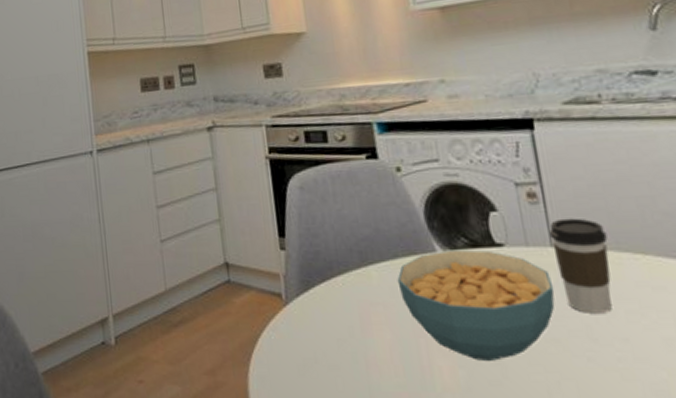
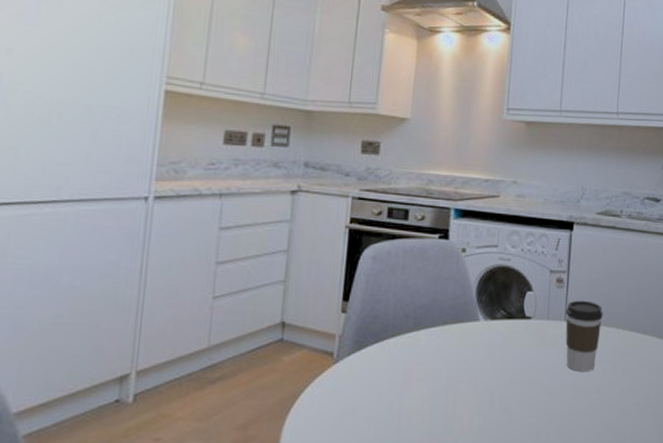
cereal bowl: present [397,249,555,361] -> none [442,320,560,409]

